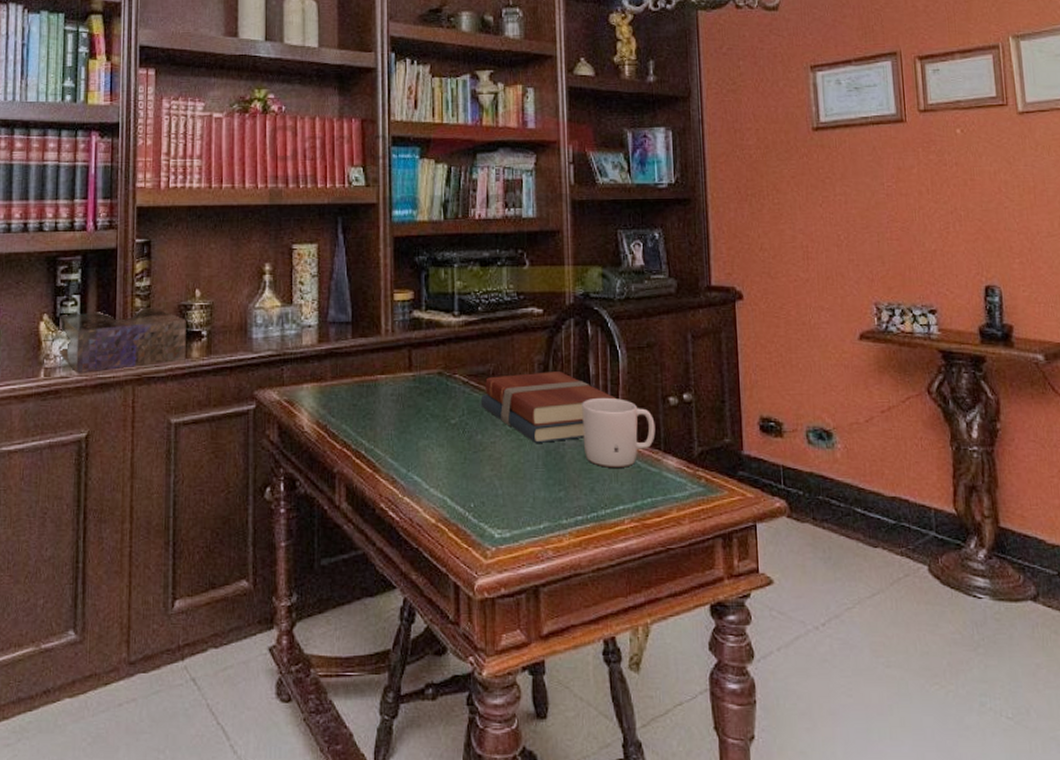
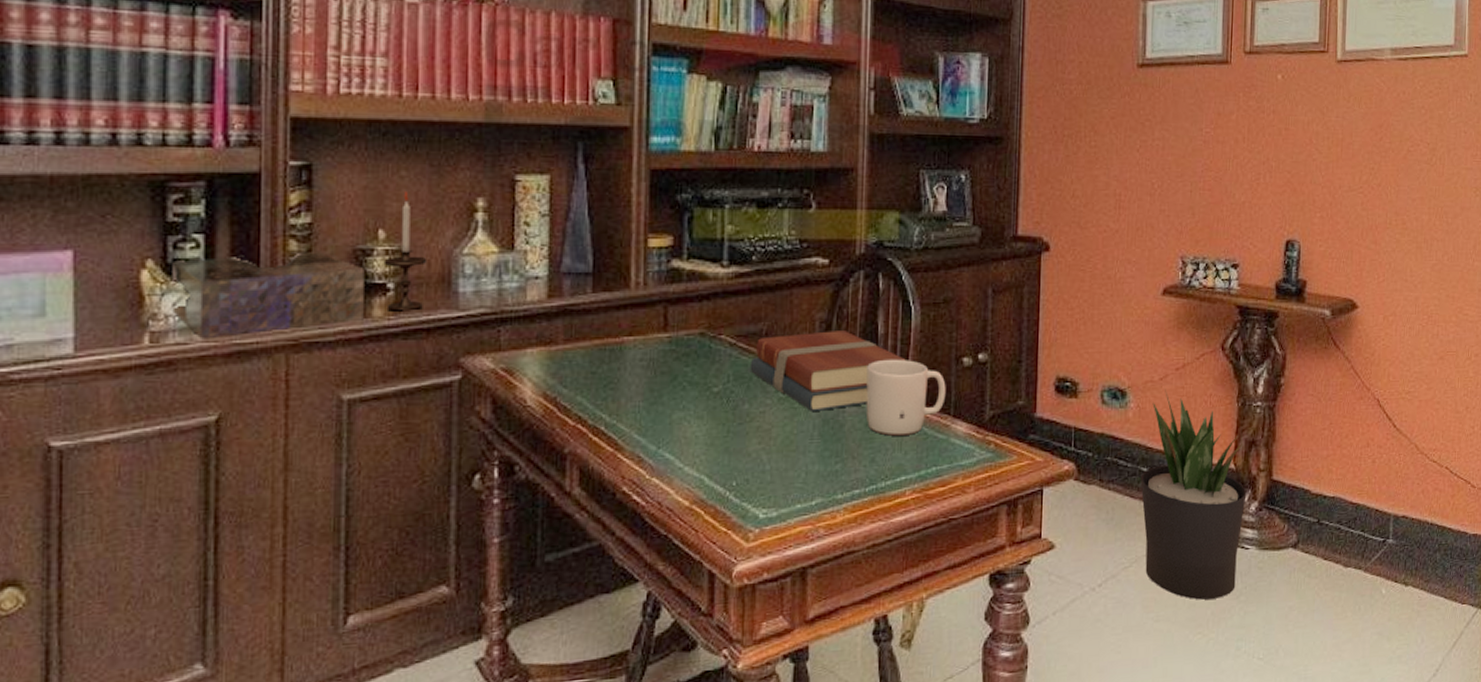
candlestick: none [199,260,230,353] -> present [383,191,428,312]
planter: none [855,431,973,648] -> present [1140,389,1247,600]

